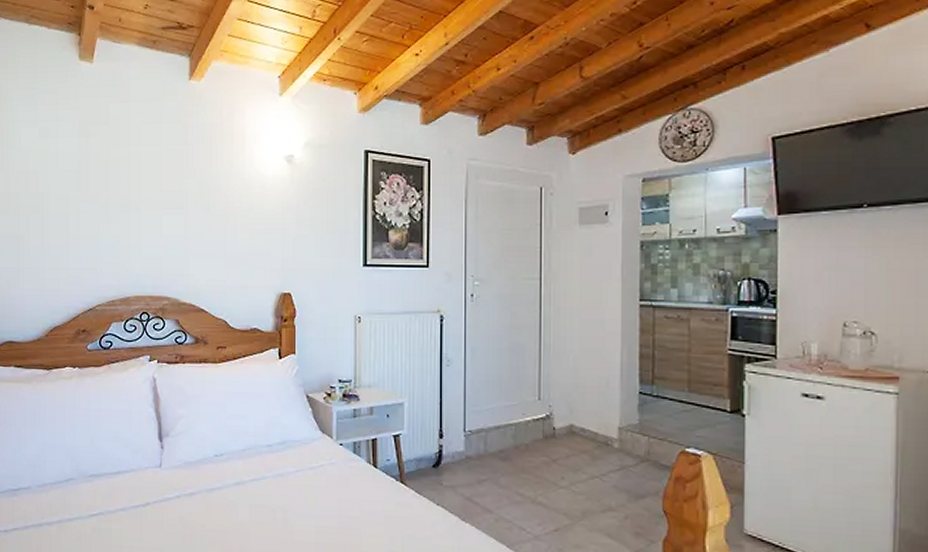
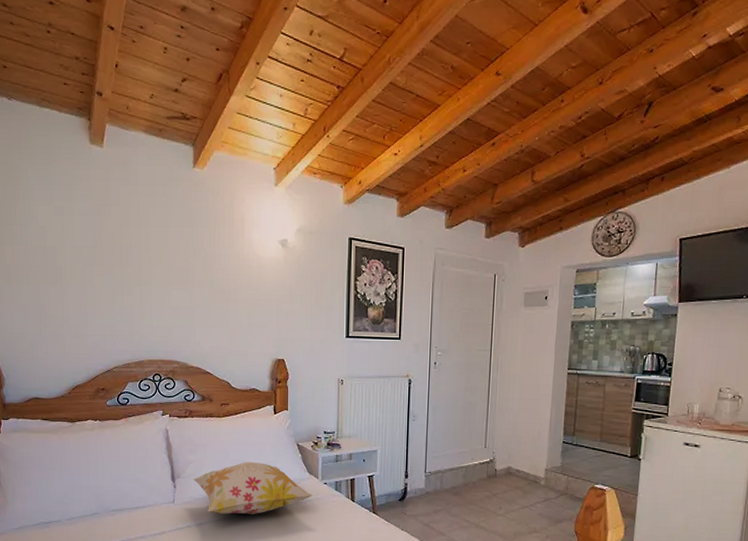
decorative pillow: none [184,416,325,483] -> present [193,461,312,515]

